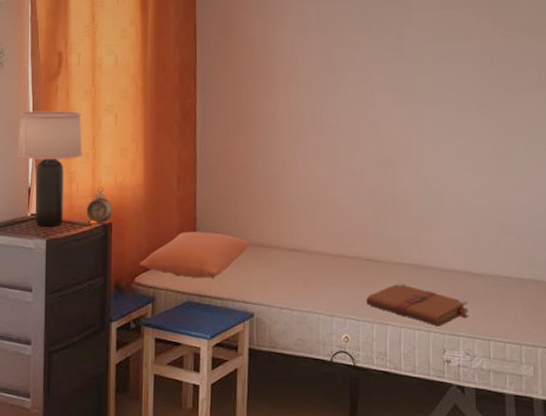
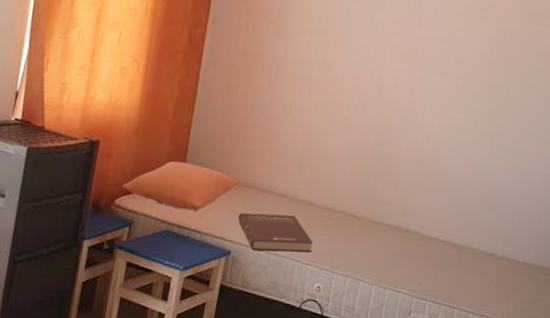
table lamp: present [16,110,83,227] -> none [8,11,84,136]
alarm clock: present [87,187,113,225] -> none [74,102,104,142]
book: none [256,268,334,310] -> present [238,212,313,253]
book: present [366,283,469,326] -> none [343,242,441,288]

